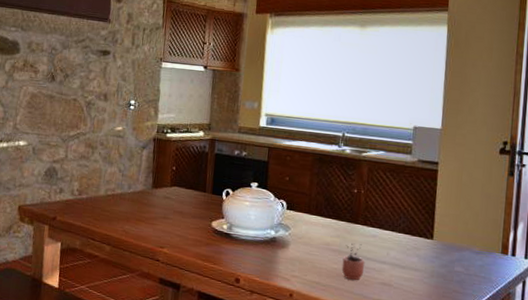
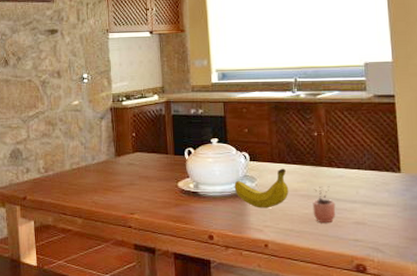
fruit: none [267,221,321,259] -> present [234,168,289,209]

